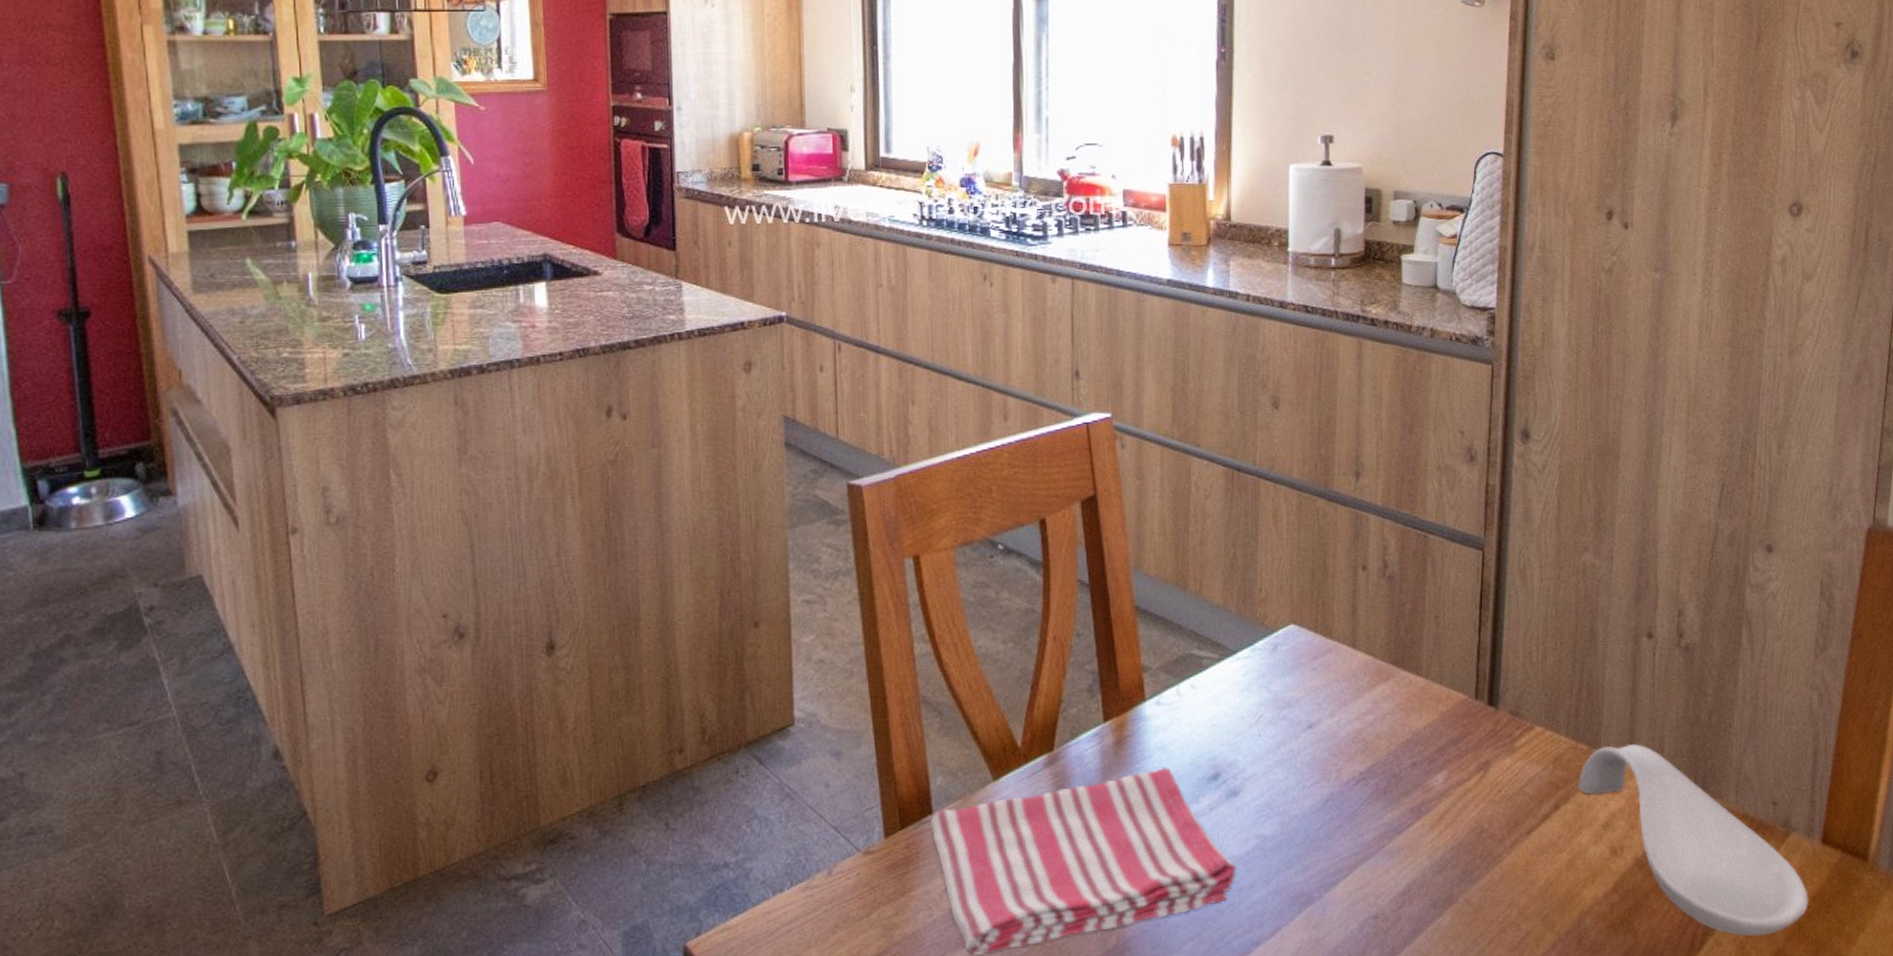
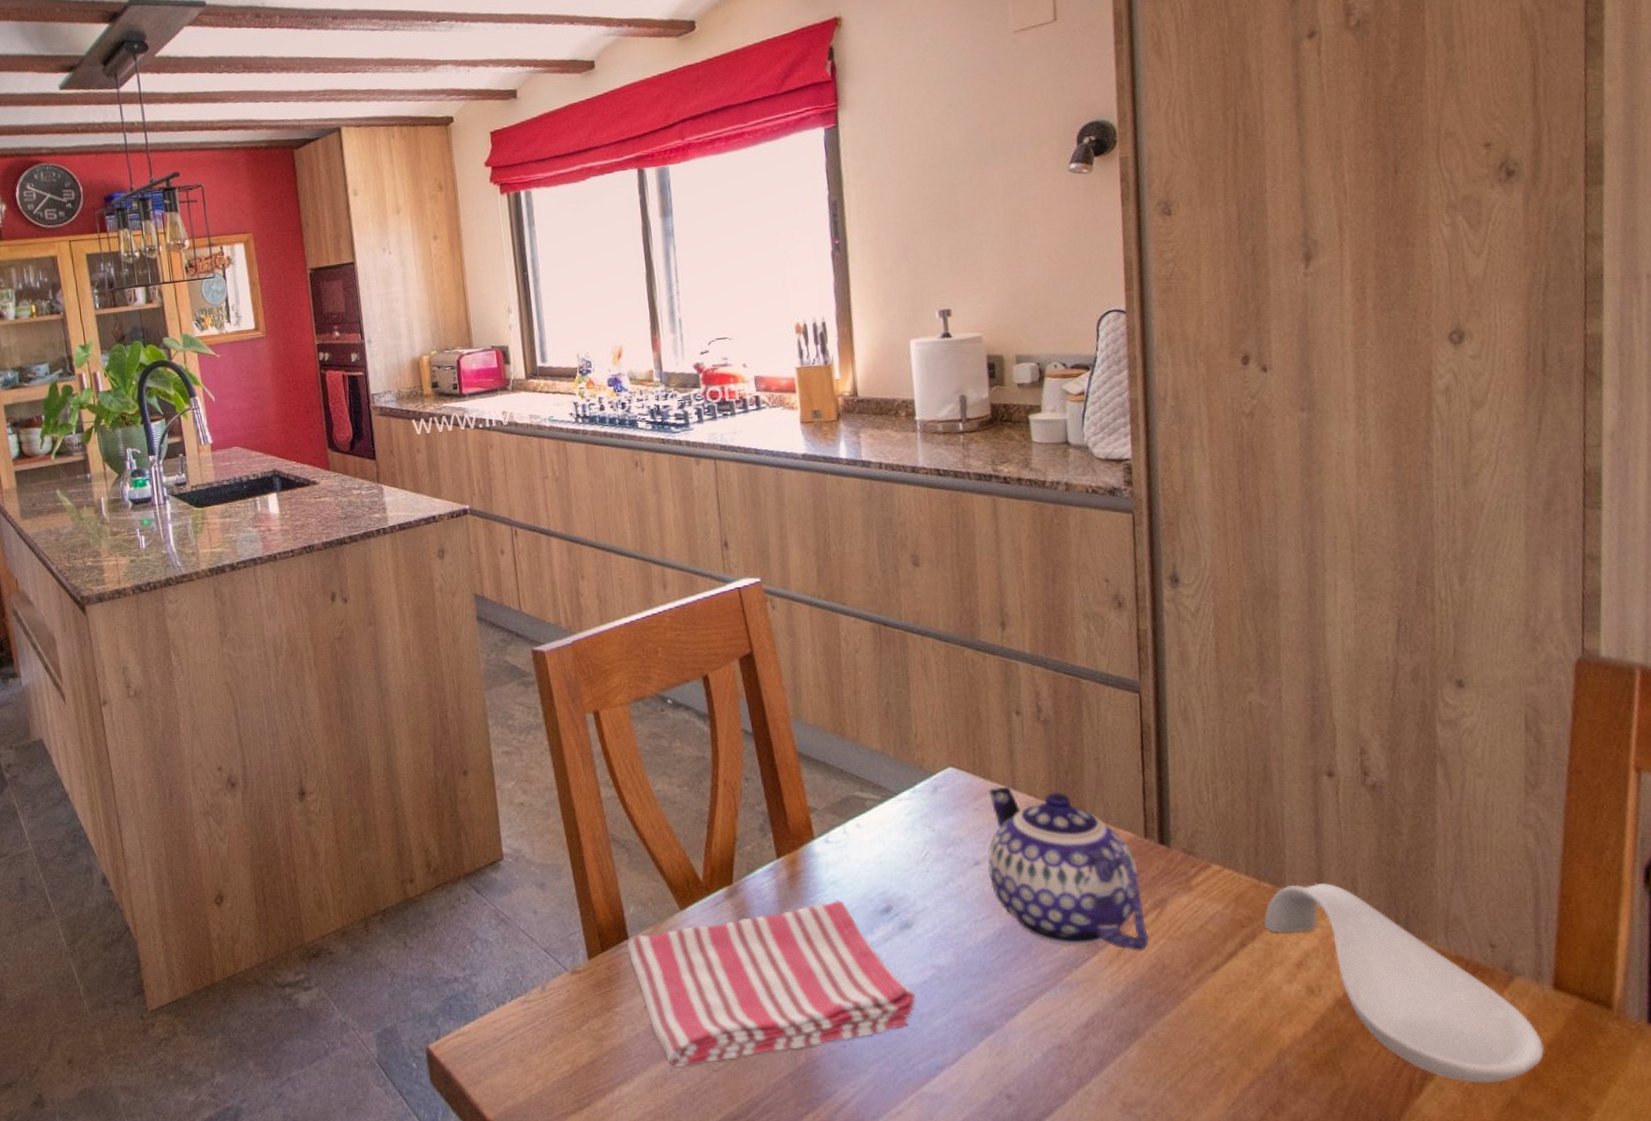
teapot: none [1321,644,1471,815] -> present [988,786,1150,951]

